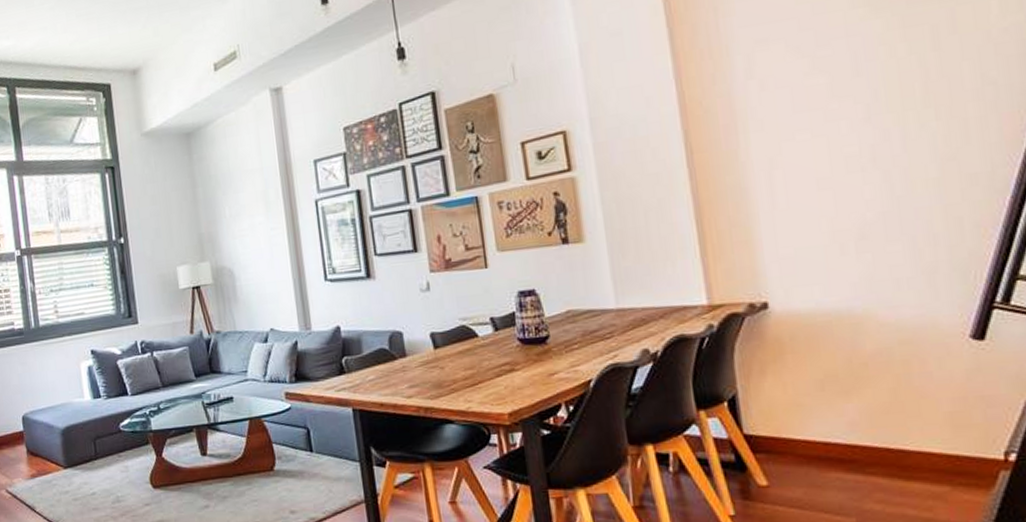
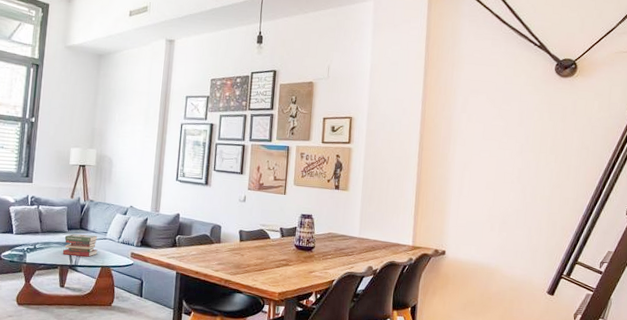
books: none [193,377,241,411] -> present [63,234,98,257]

